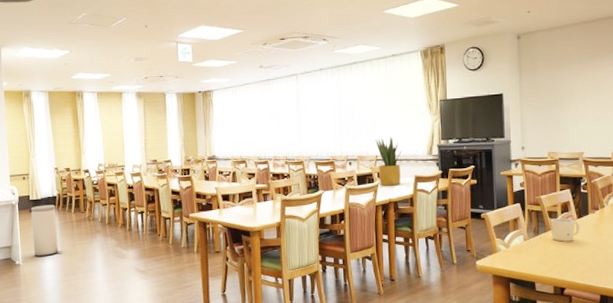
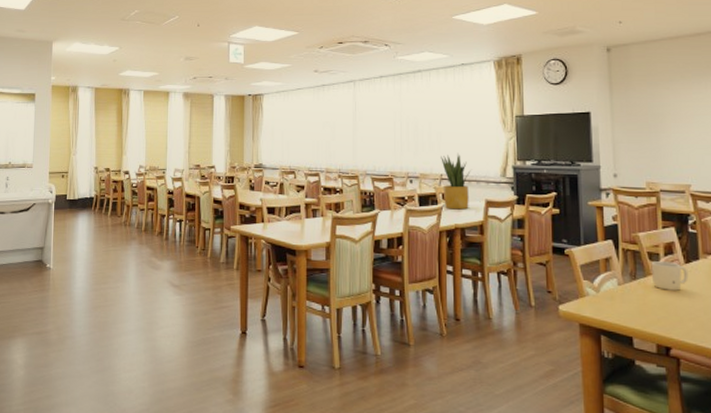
pedal bin: present [28,204,63,257] -> none [64,205,95,262]

